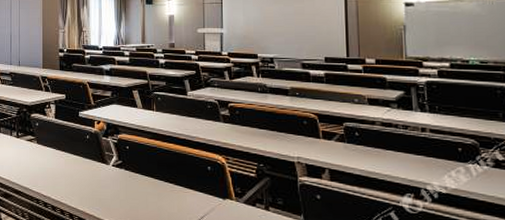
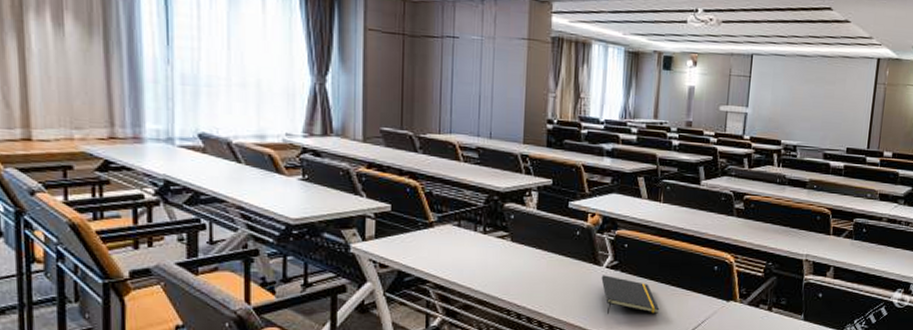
notepad: none [109,172,161,208] -> present [601,275,660,314]

